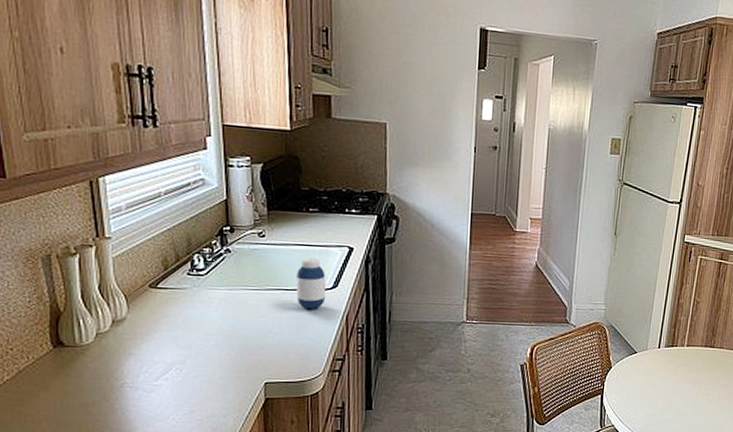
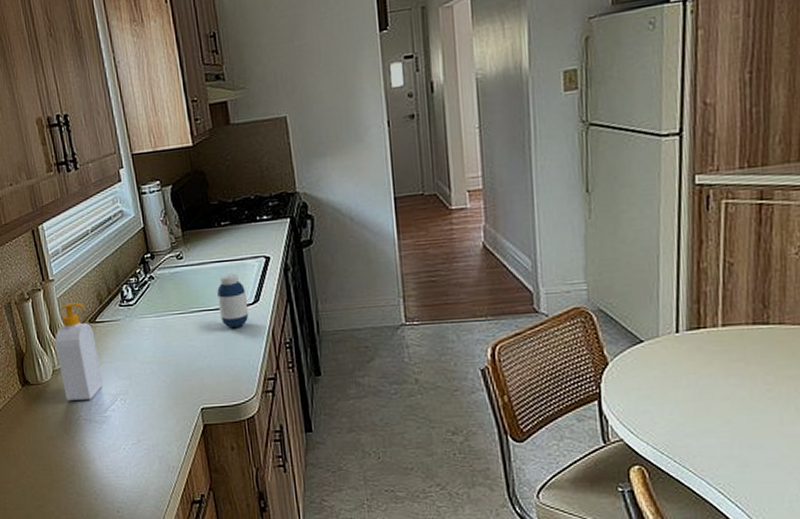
soap bottle: none [103,265,157,367] -> present [55,303,103,400]

